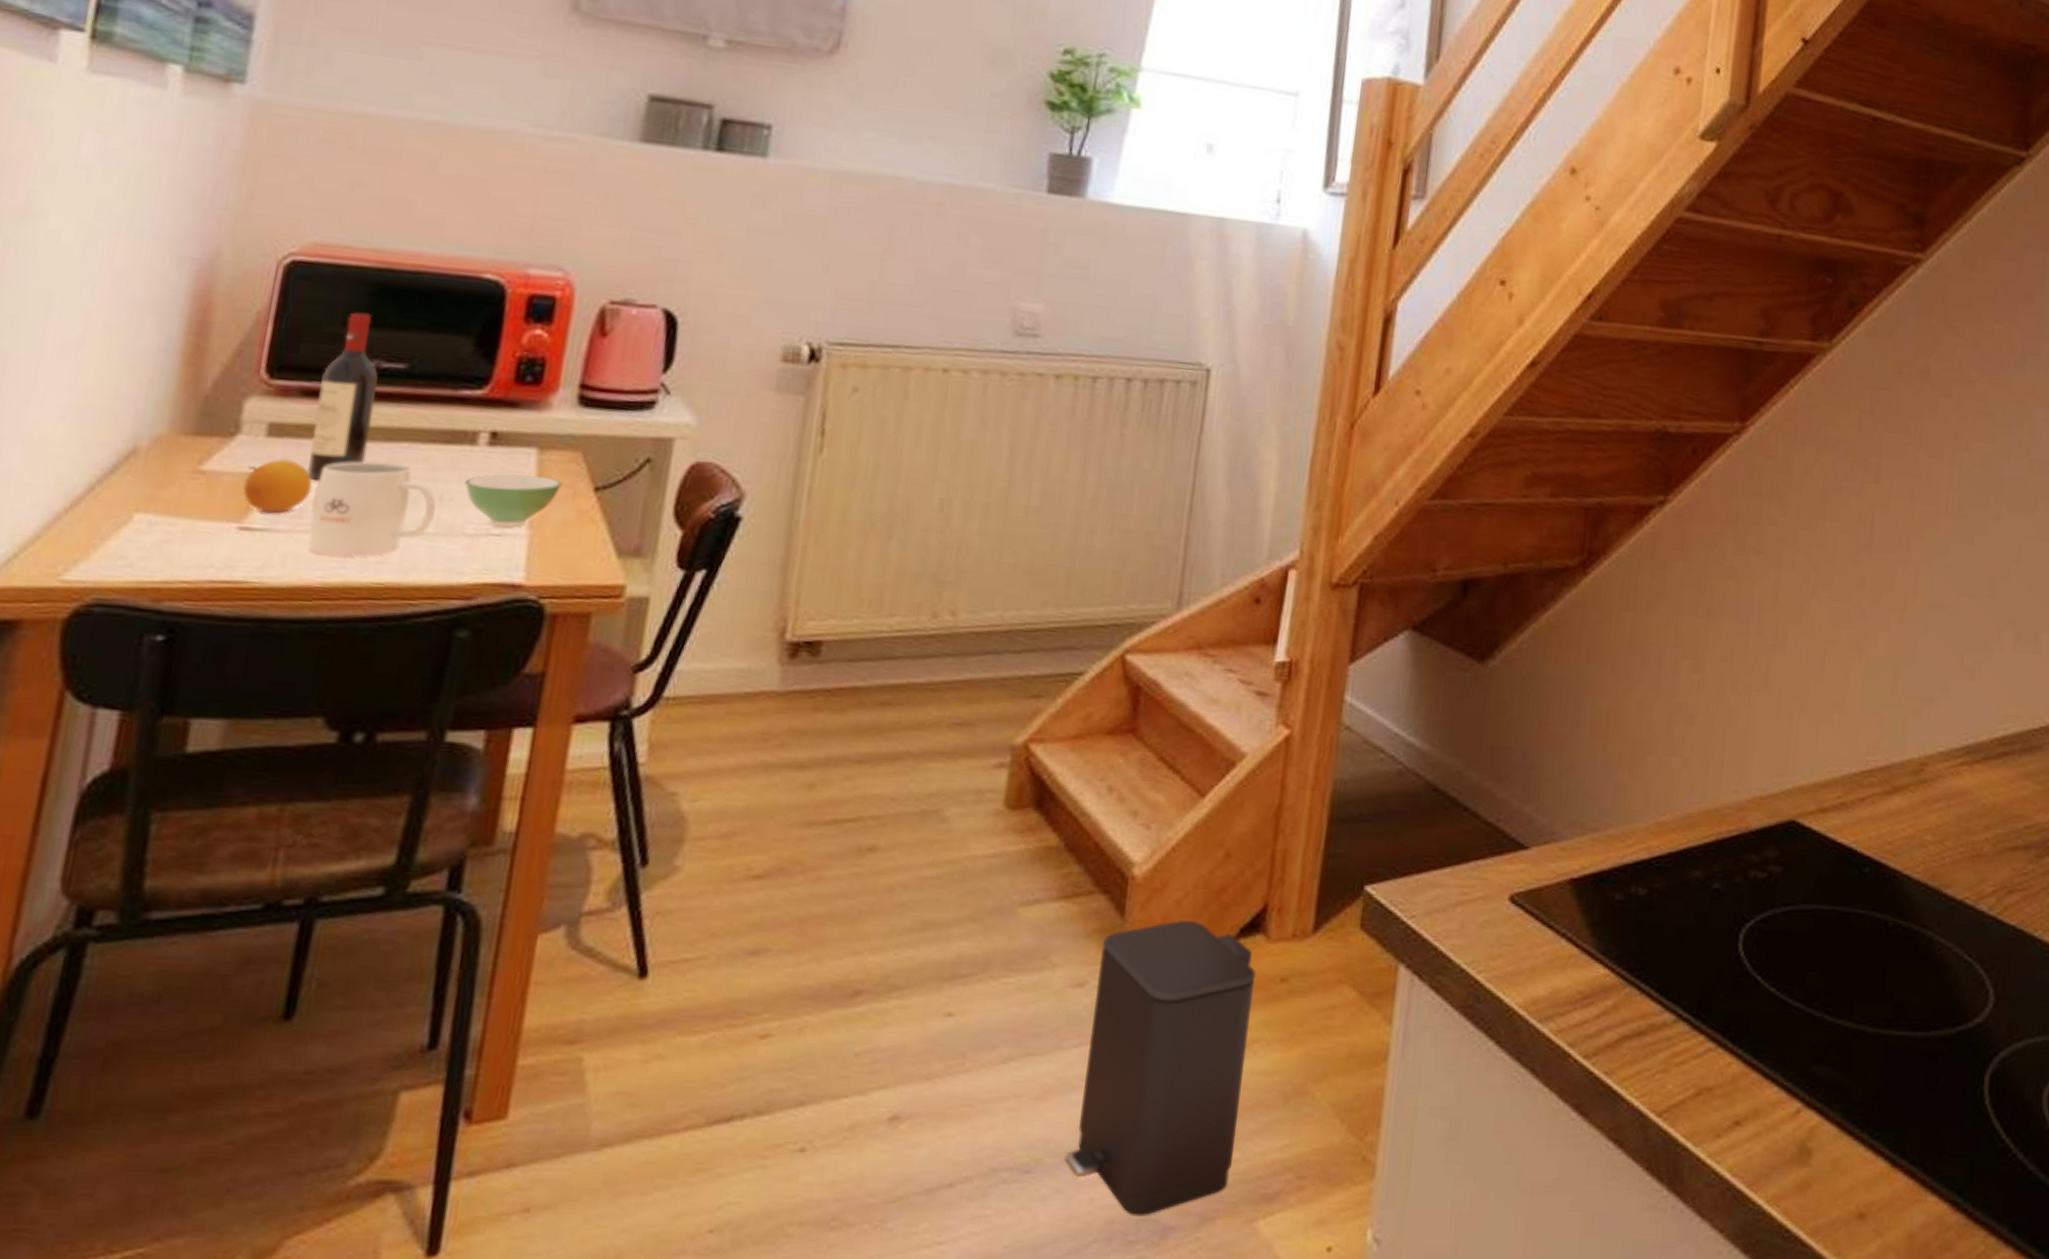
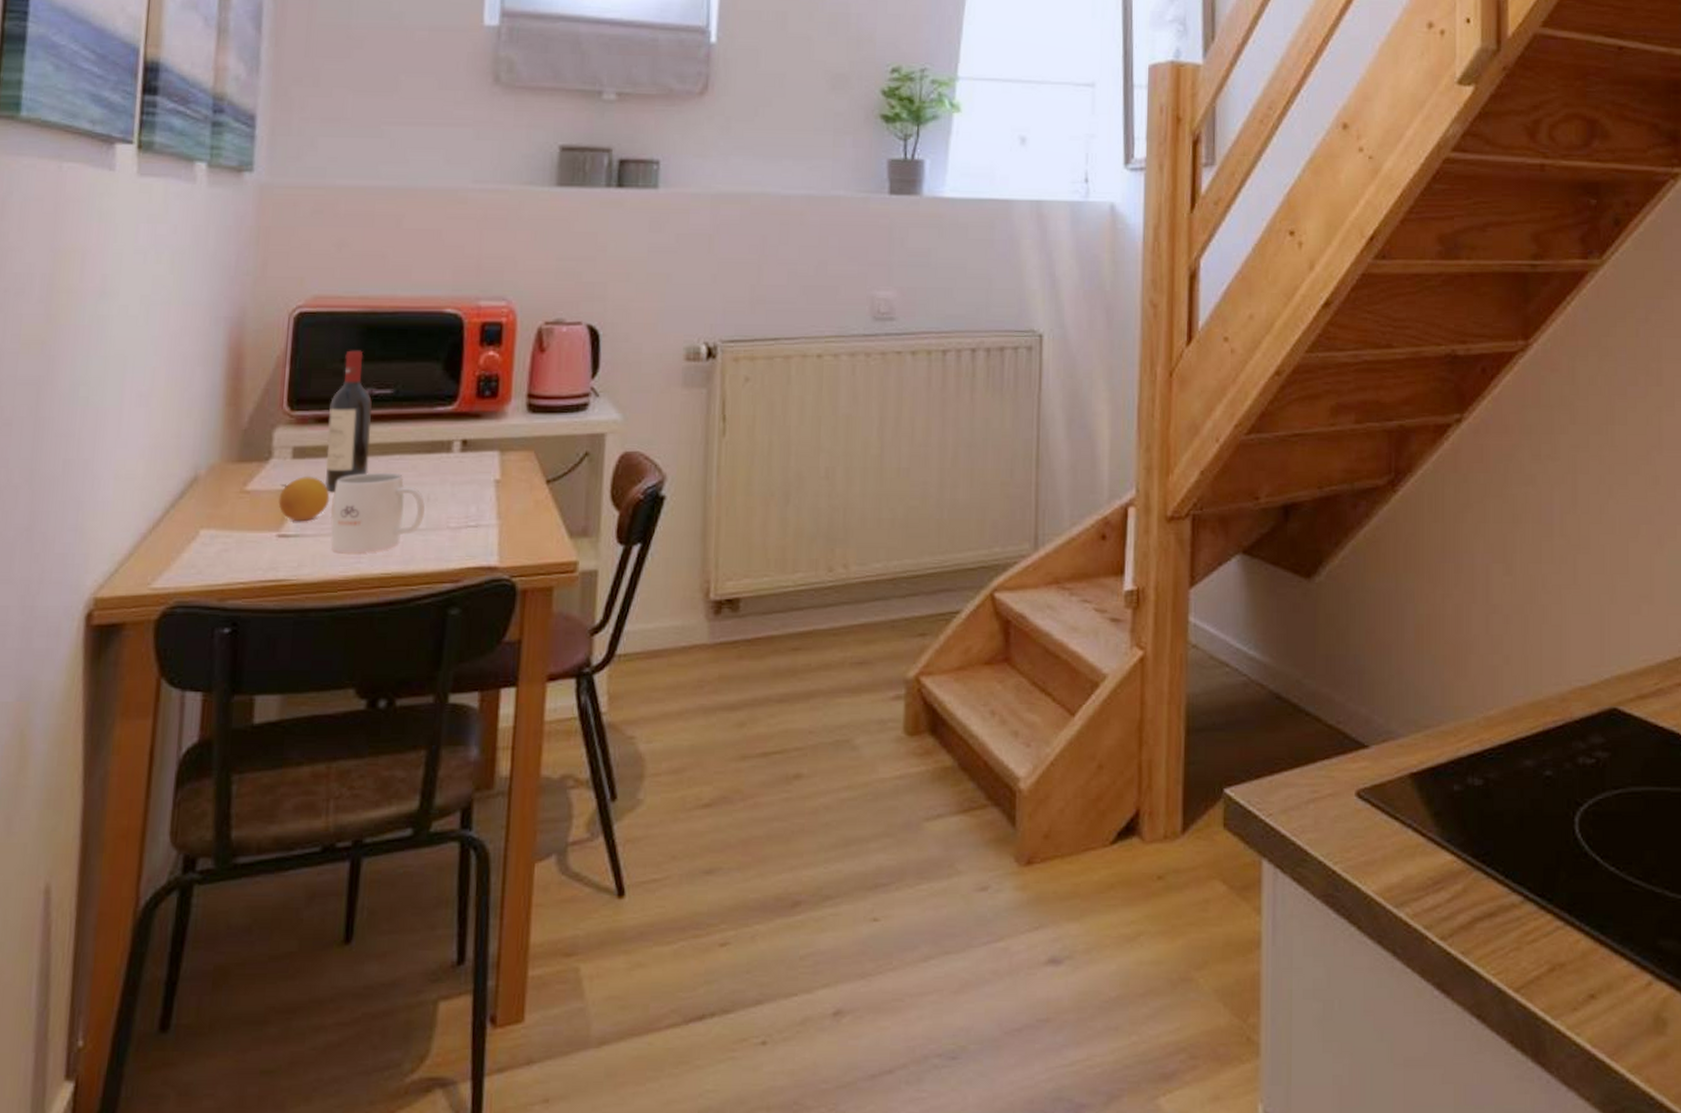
bowl: present [464,474,563,528] -> none [445,474,521,520]
pedal bin: present [1064,919,1256,1215] -> none [985,826,1136,1095]

